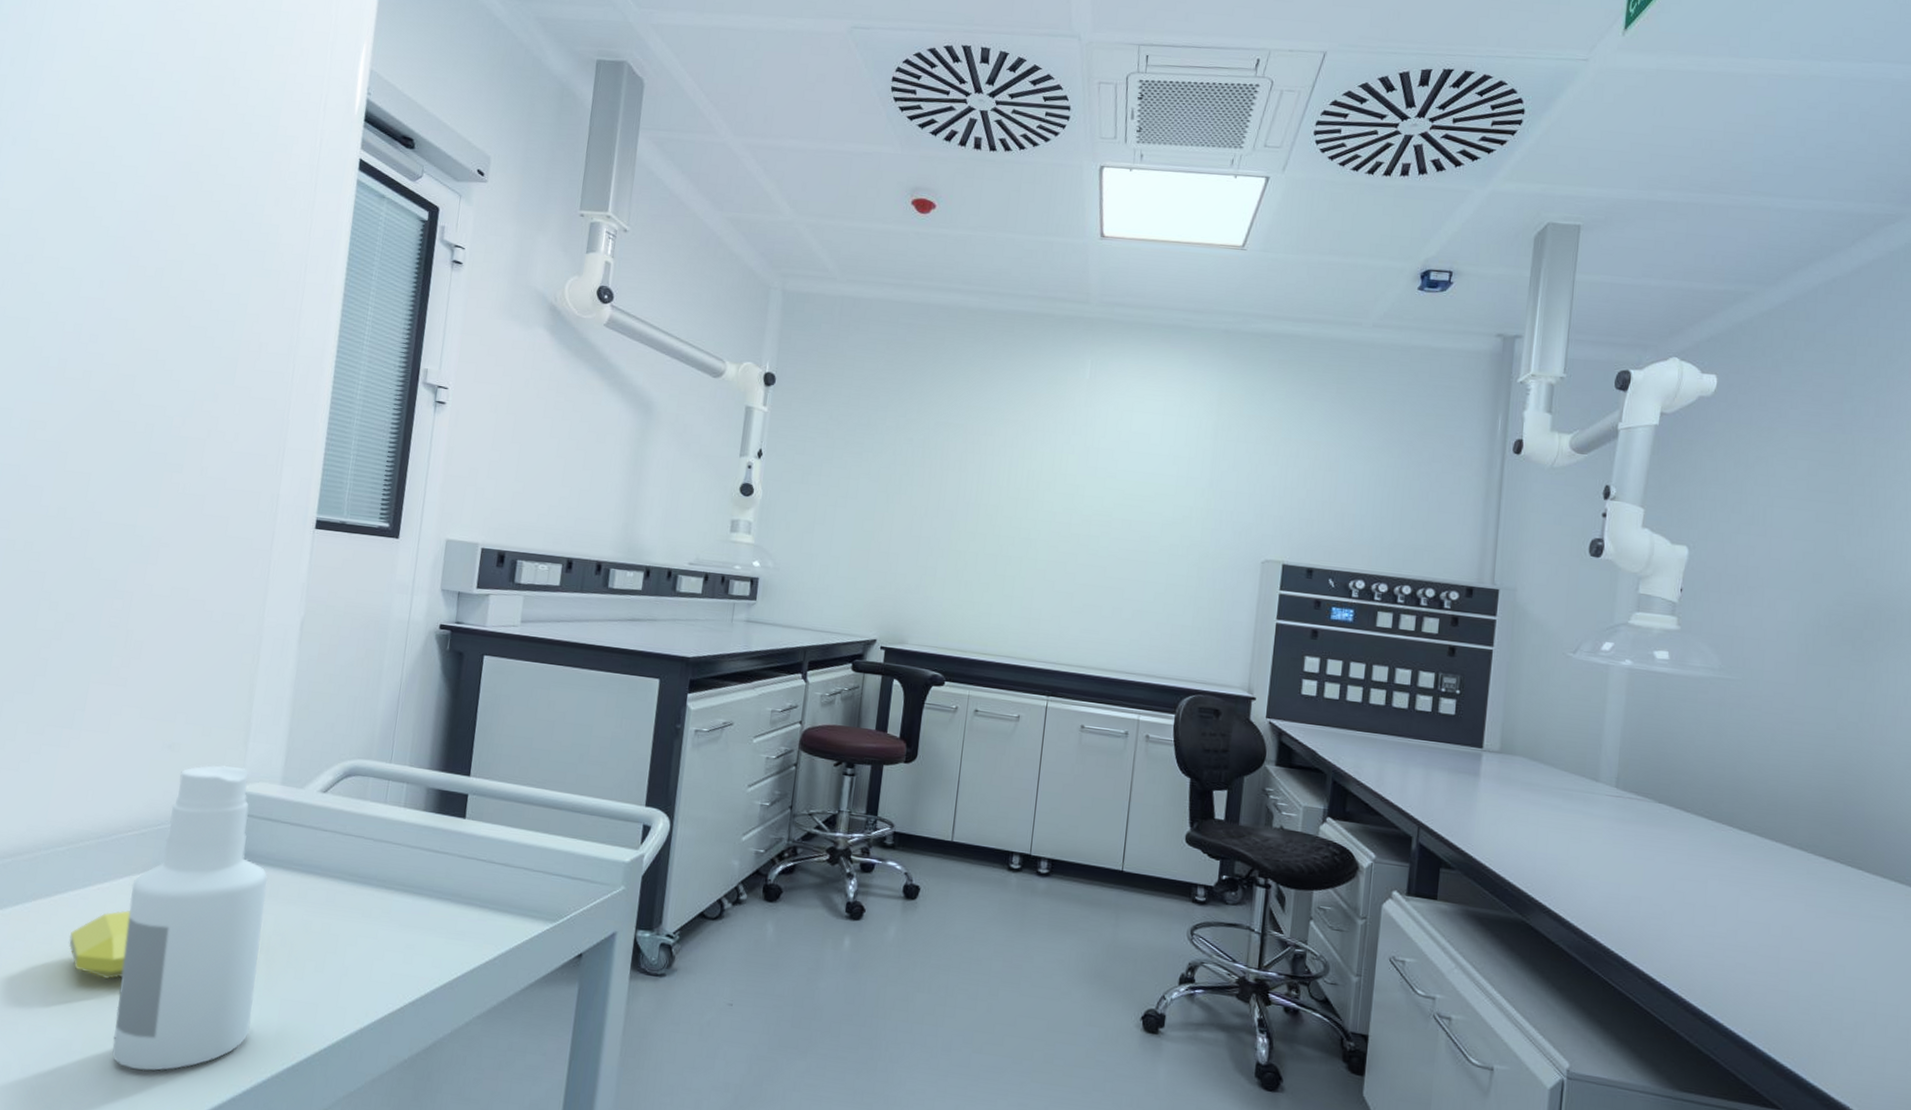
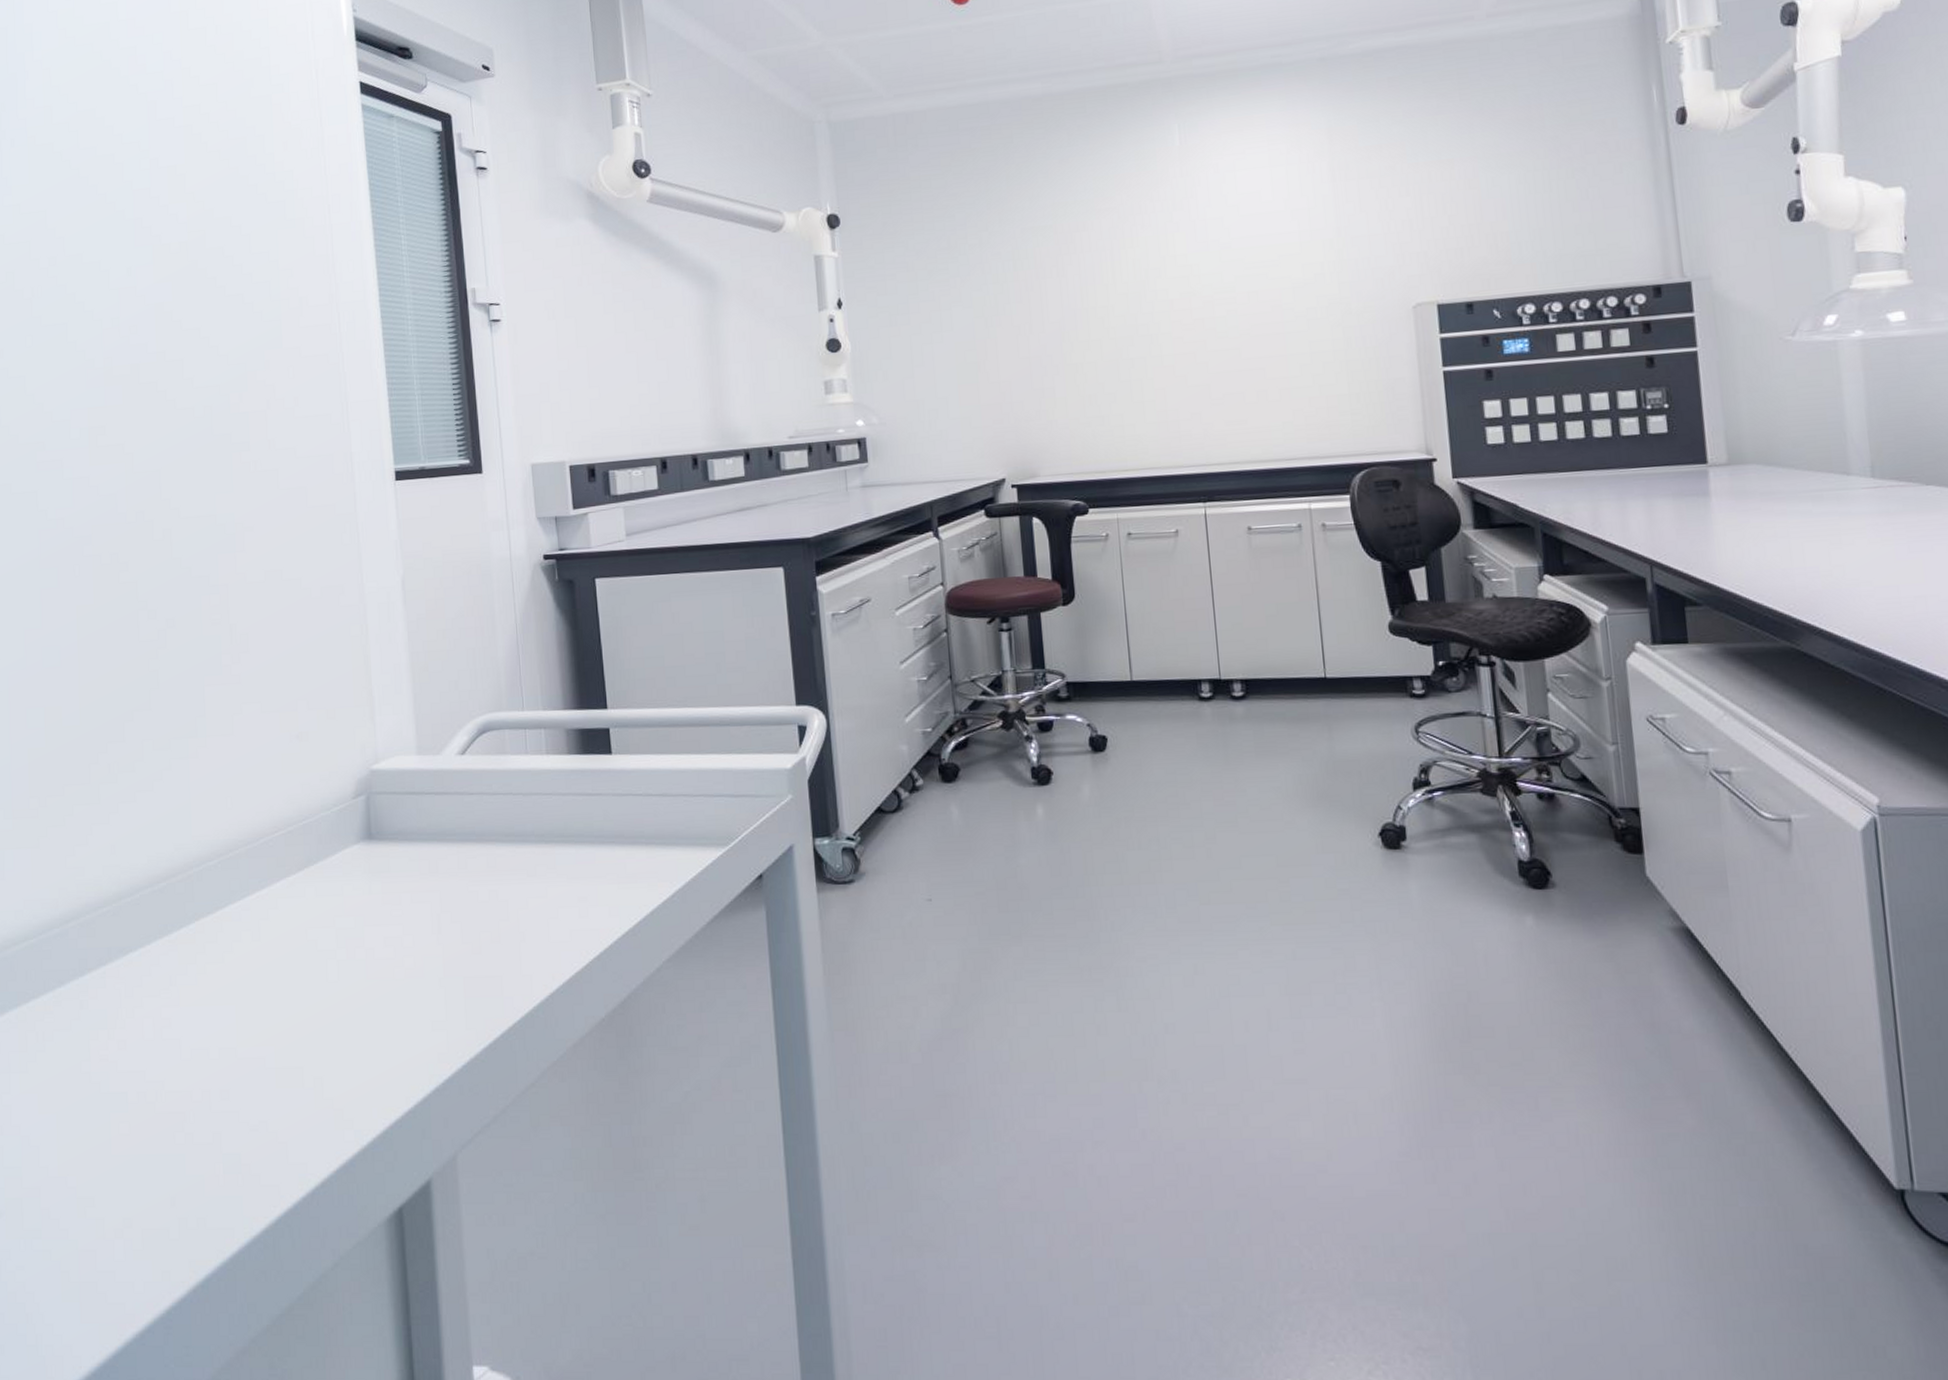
soap bar: present [69,910,131,980] -> none [239,914,300,988]
spray bottle: present [111,765,268,1071] -> none [290,744,439,1077]

